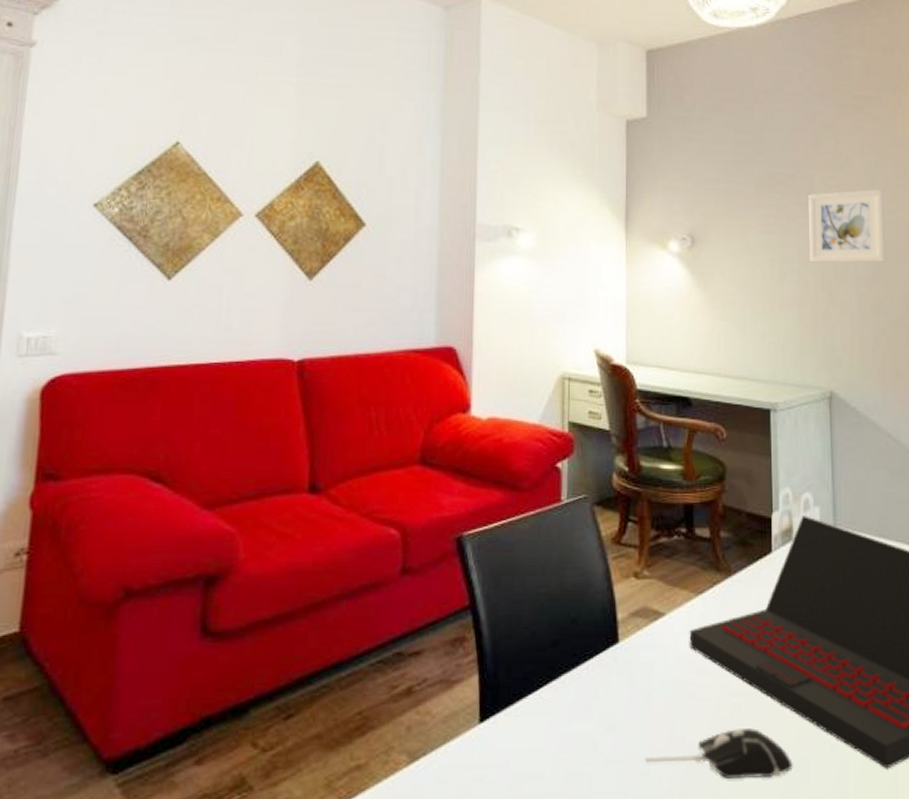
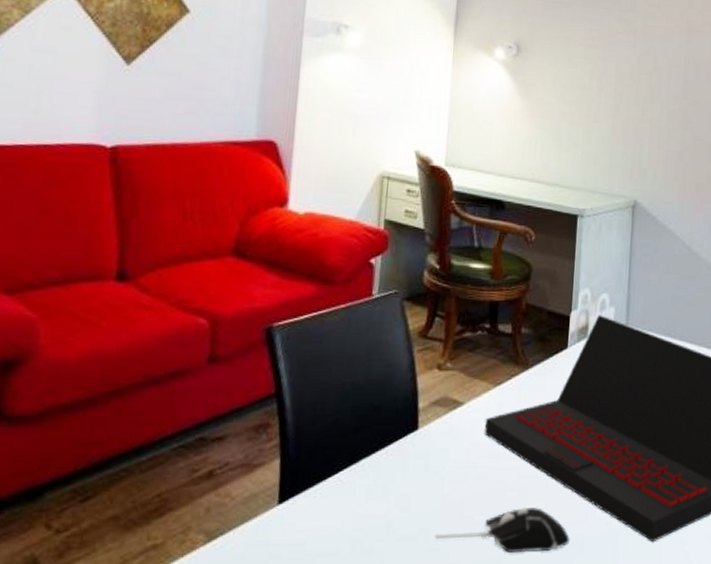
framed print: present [808,189,886,263] -> none [627,11,700,82]

